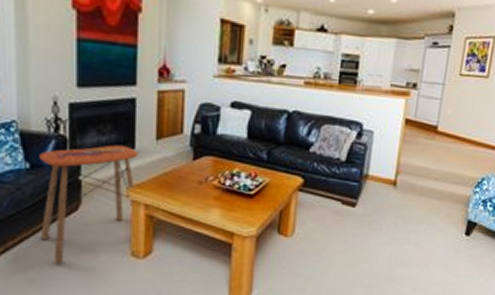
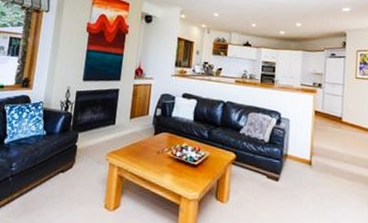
side table: present [39,145,139,263] -> none [45,121,117,209]

